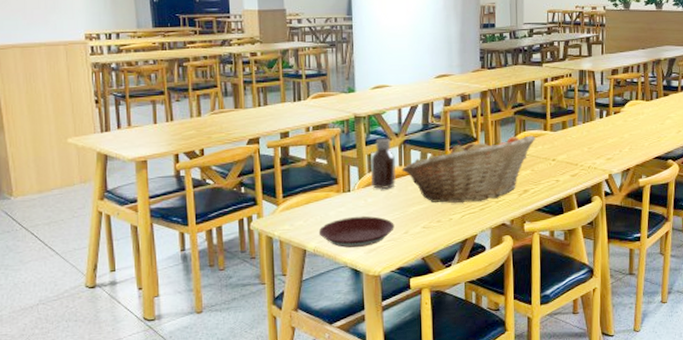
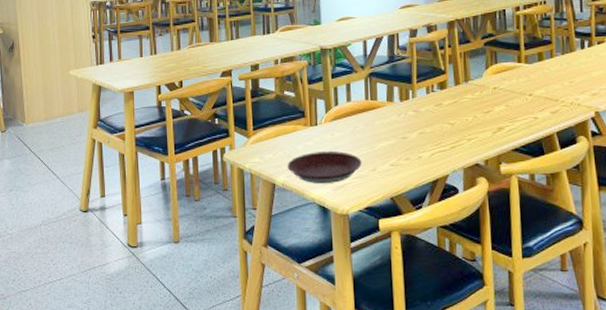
bottle: present [370,138,397,190] -> none [336,70,363,124]
fruit basket: present [401,135,535,204] -> none [368,68,509,141]

